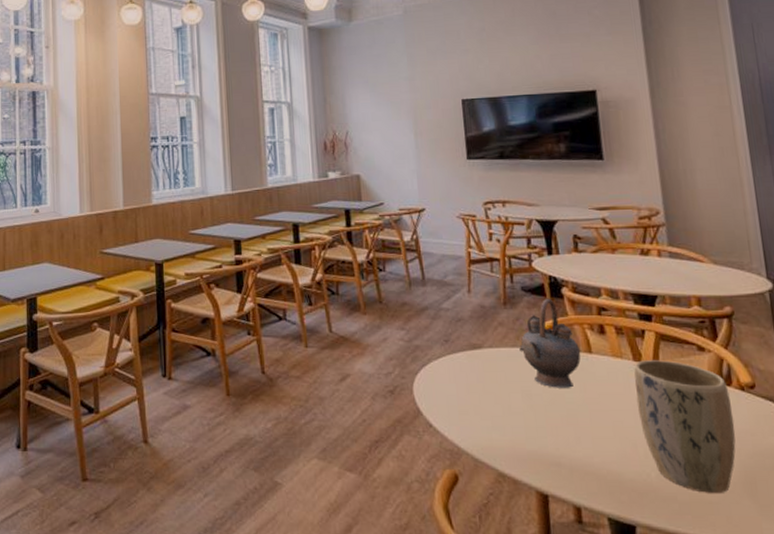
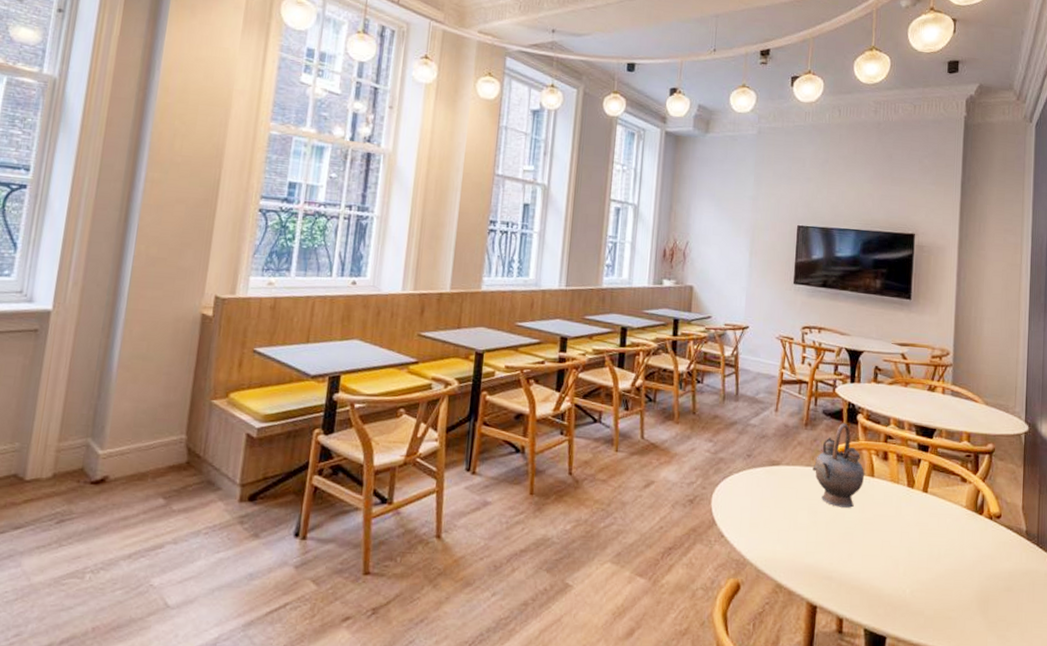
plant pot: present [634,360,736,493] -> none [904,487,980,610]

